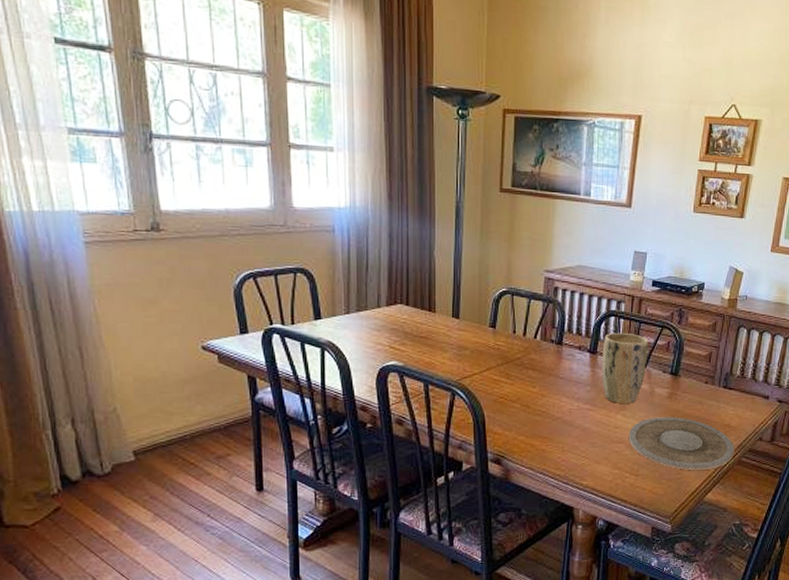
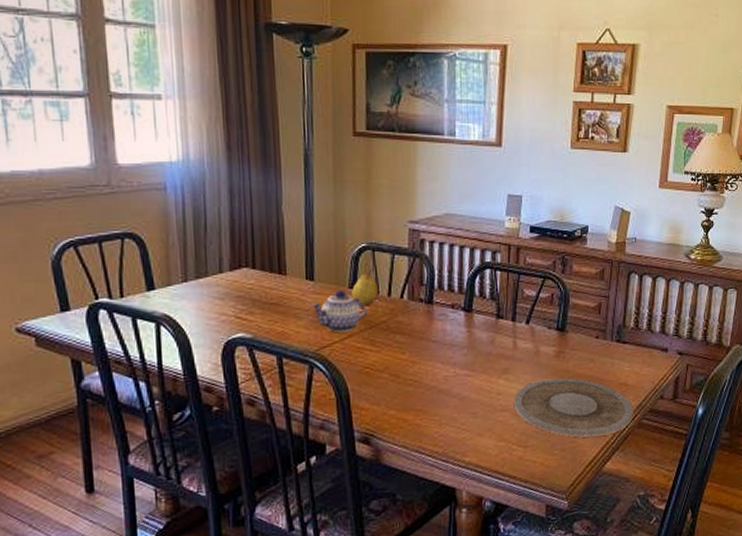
teapot: none [455,328,505,365] -> present [310,289,368,332]
fruit: none [492,311,516,344] -> present [352,268,379,306]
plant pot: present [602,332,649,404] -> none [478,286,530,367]

